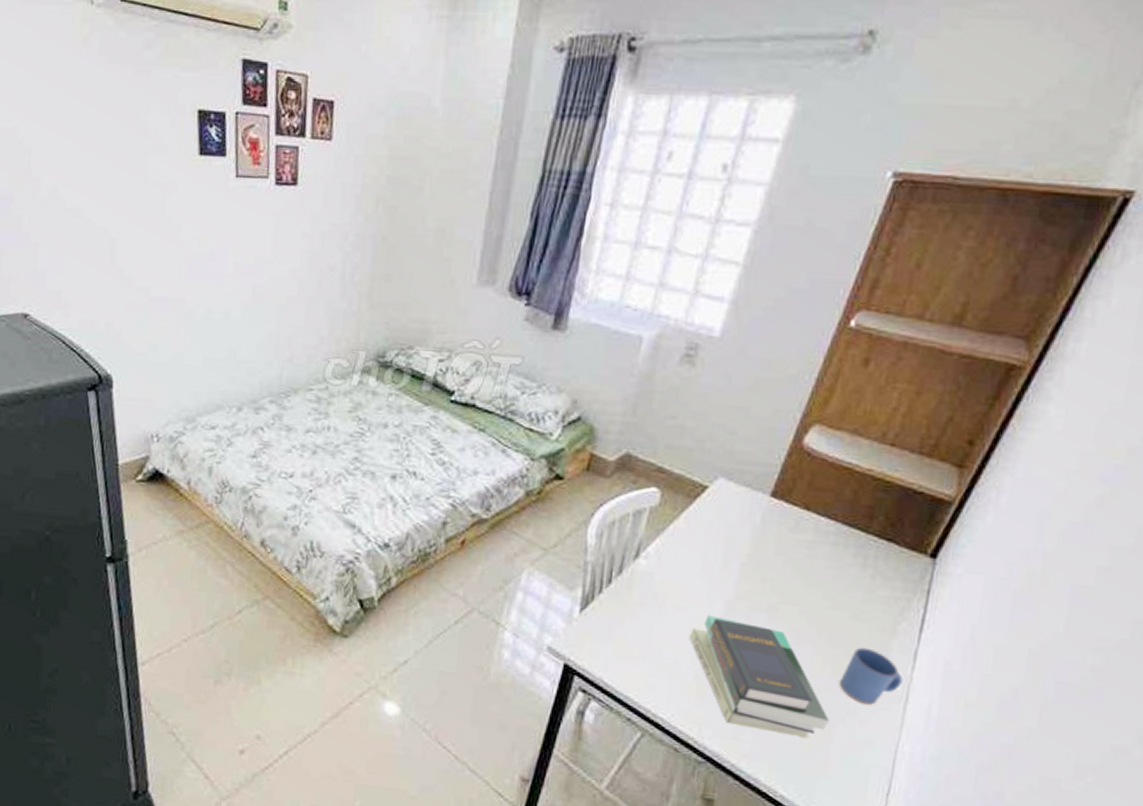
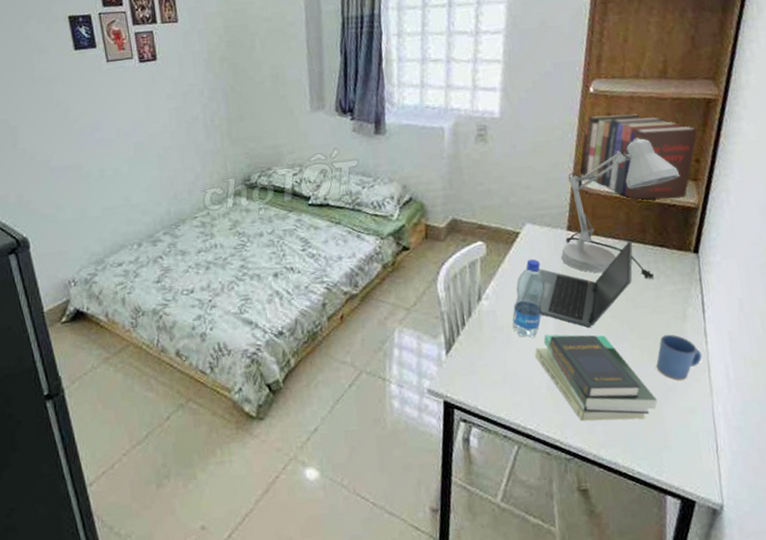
bottle: none [669,521,725,615] -> present [512,259,545,338]
laptop: none [709,526,851,618] -> present [538,241,633,328]
desk lamp: none [754,394,942,580] -> present [561,135,680,280]
books: none [807,359,985,486] -> present [580,114,698,201]

